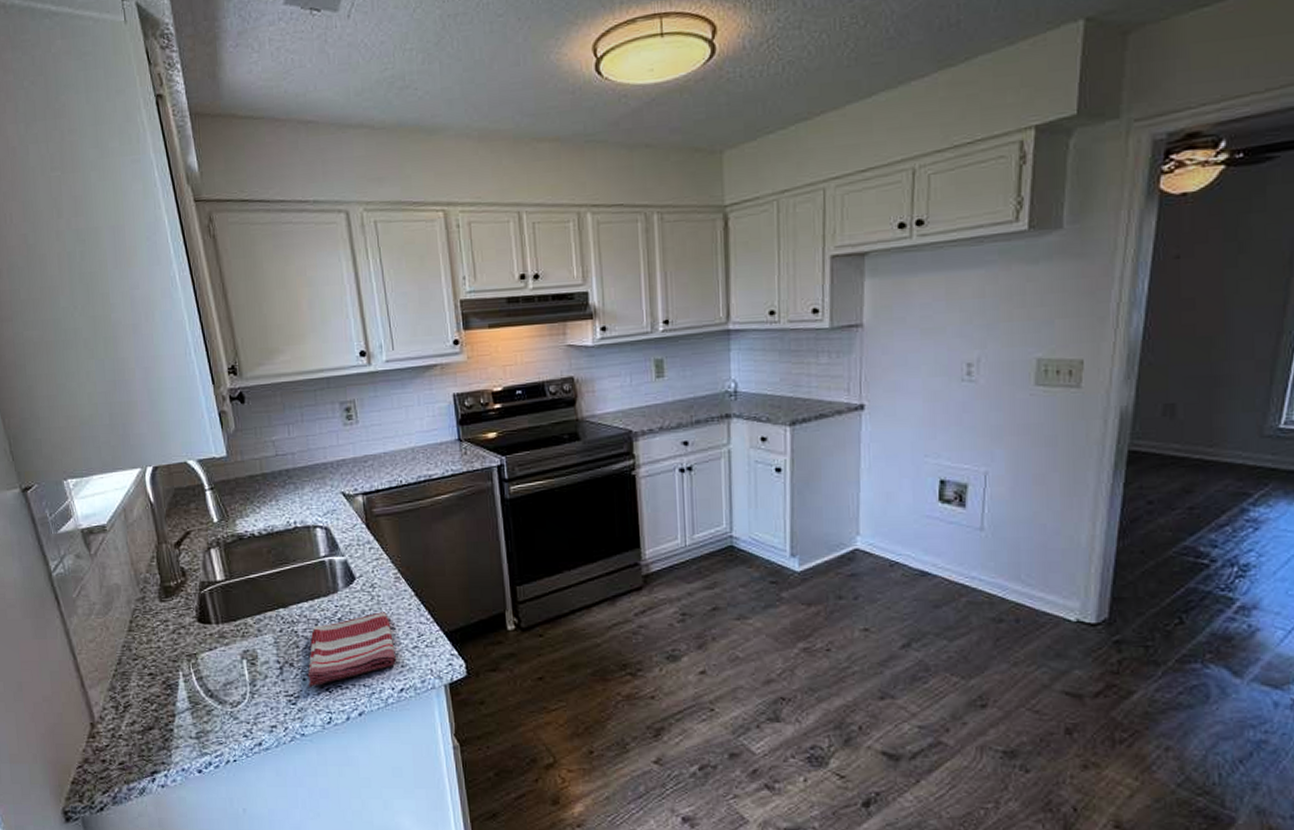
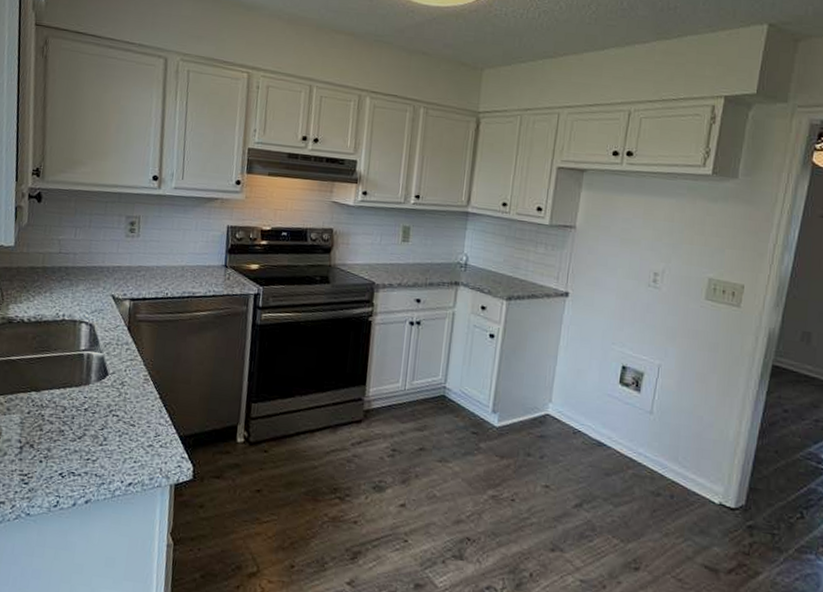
dish towel: present [307,612,397,687] -> none [44,408,132,470]

